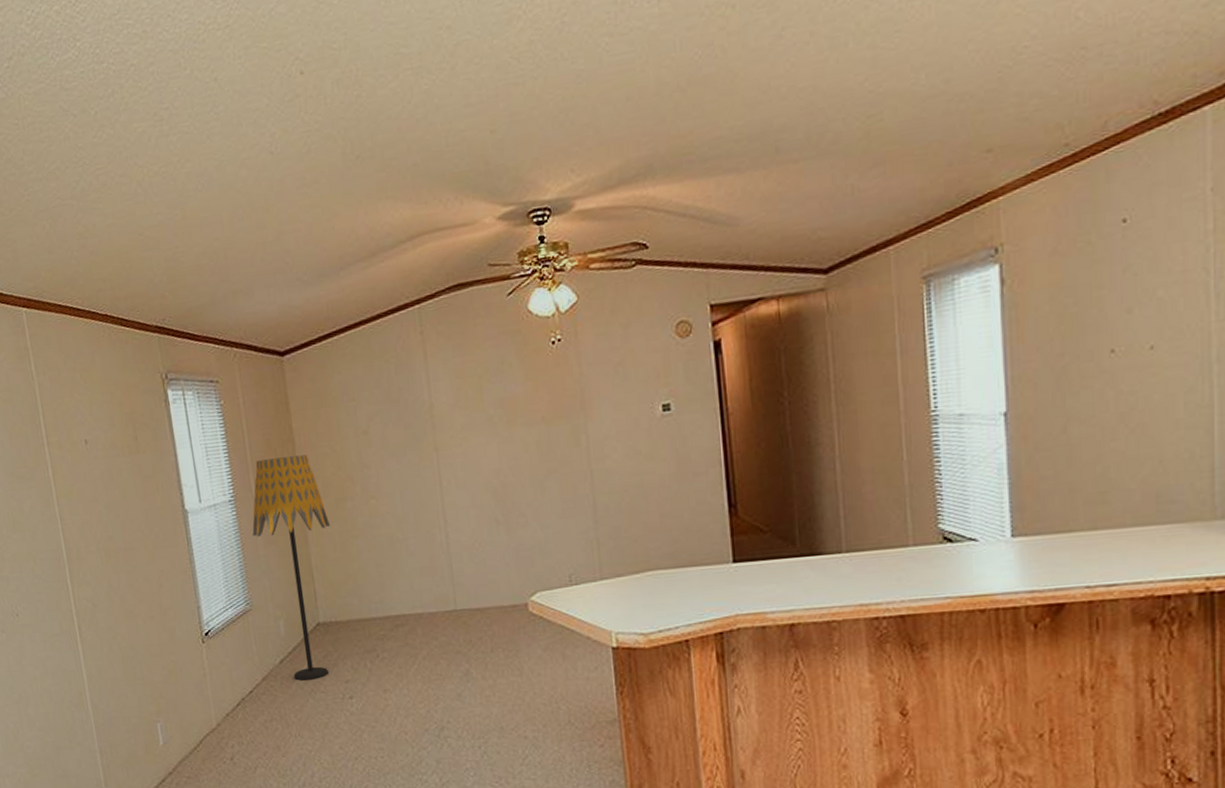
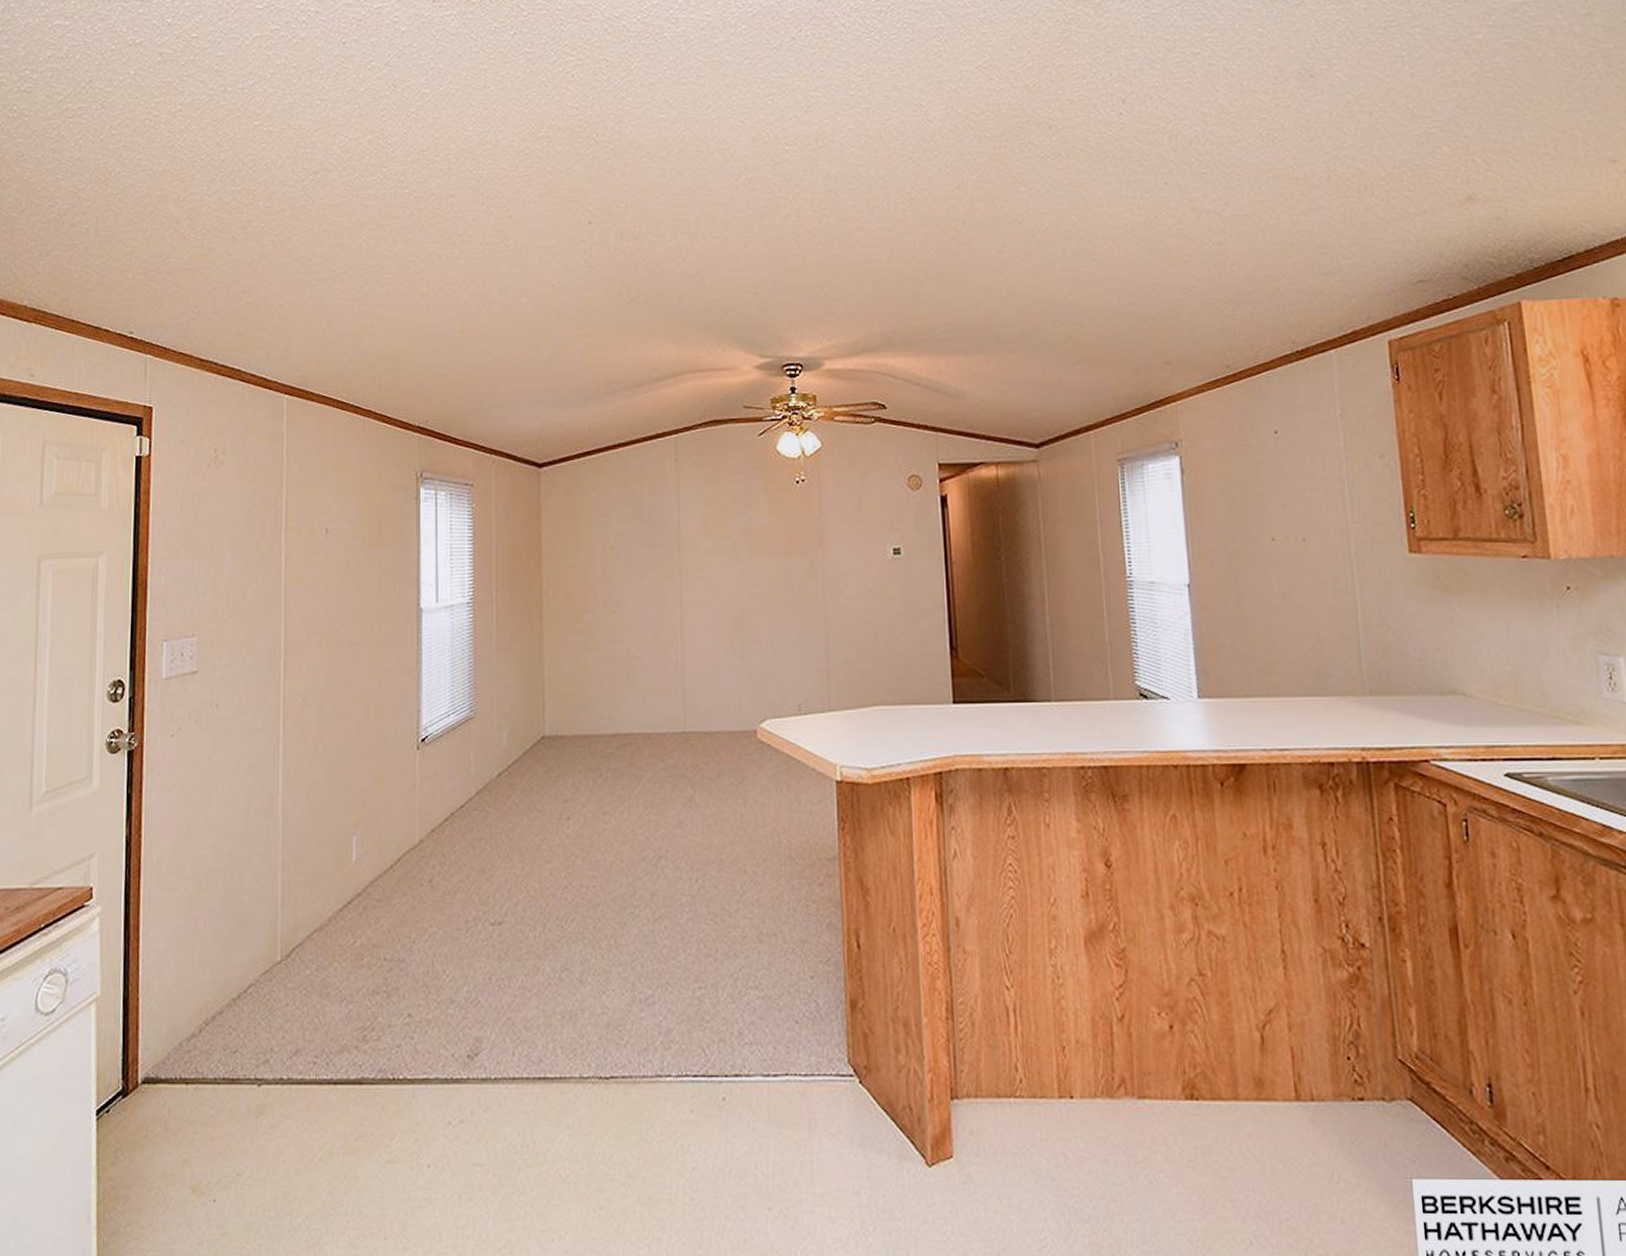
floor lamp: present [252,455,331,681] -> none [487,564,568,797]

